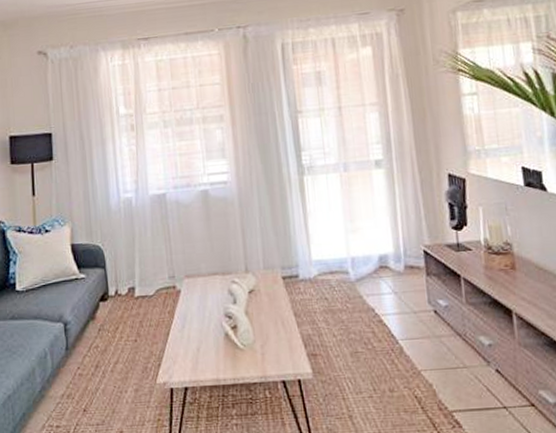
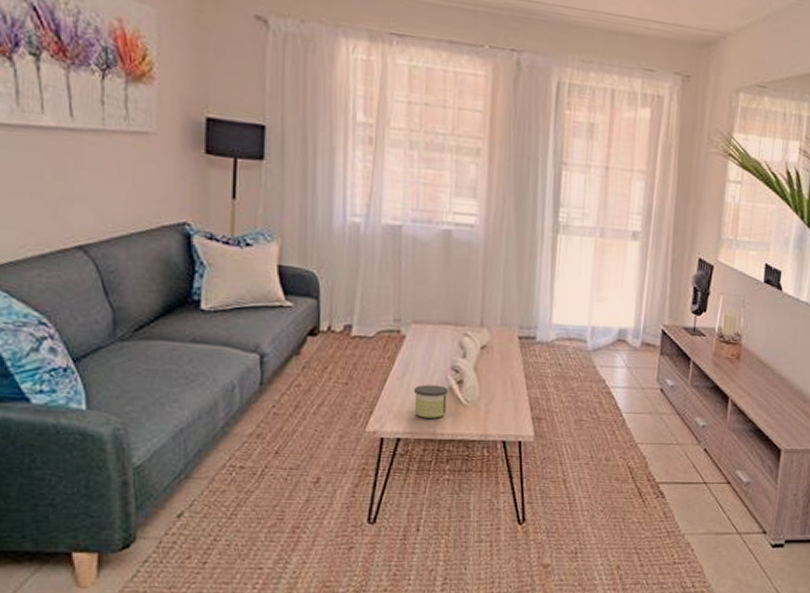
candle: none [193,332,225,366] -> present [413,385,448,418]

